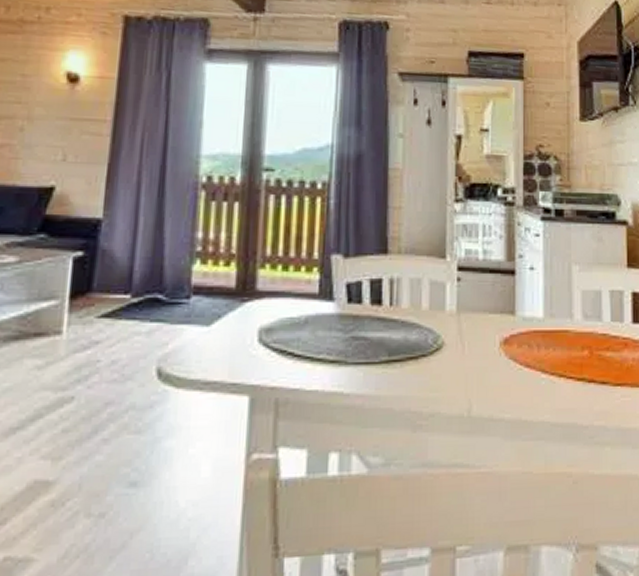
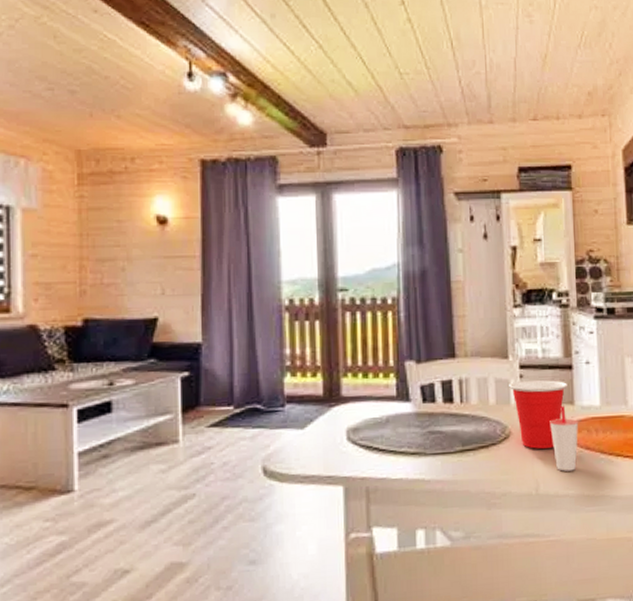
cup: none [445,284,509,364] -> present [509,379,567,449]
cup: none [487,315,520,391] -> present [549,405,579,472]

